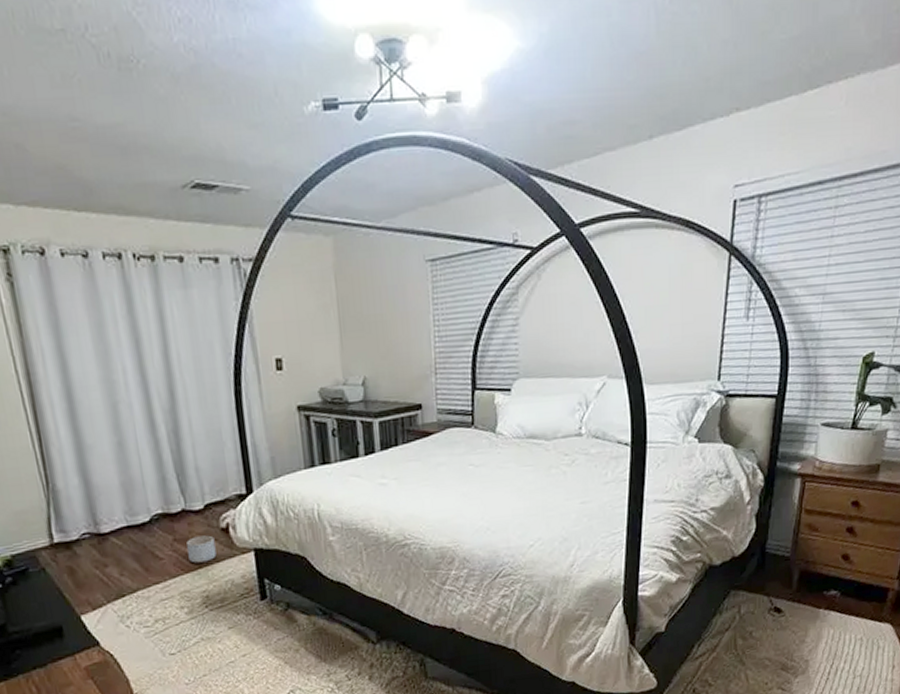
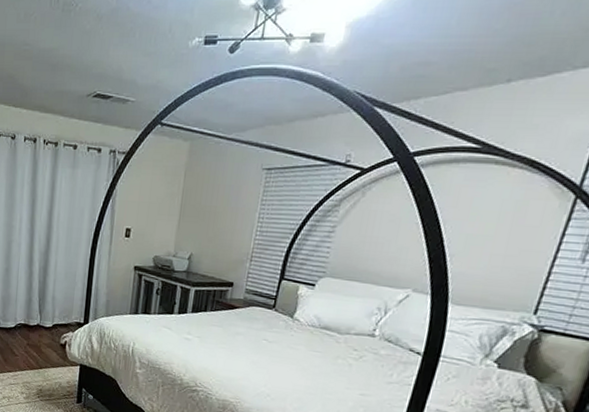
planter: present [186,535,217,563] -> none [34,345,54,366]

